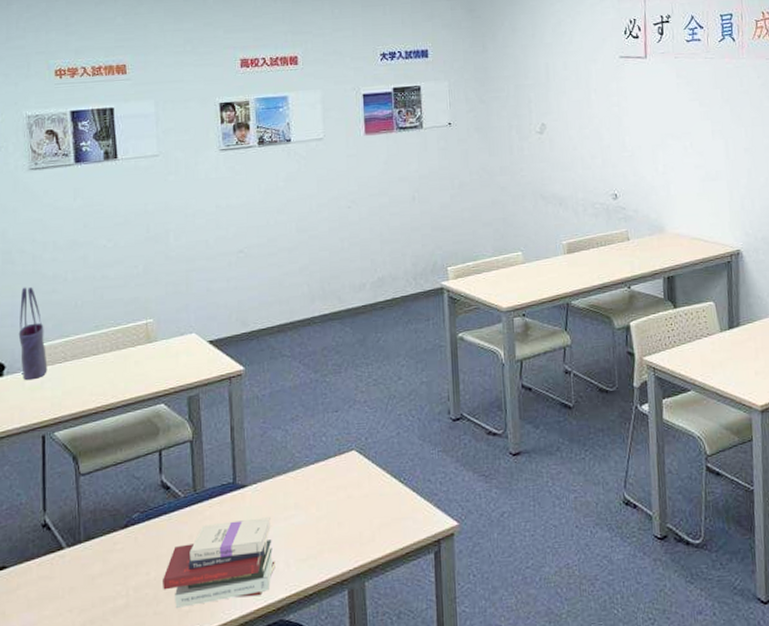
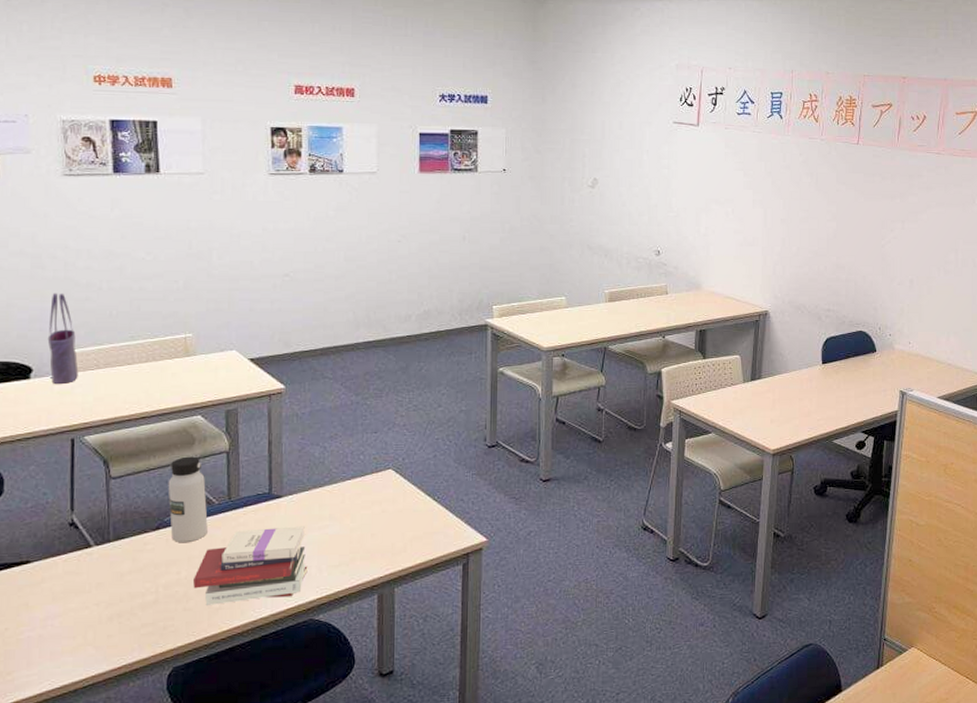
water bottle: none [135,447,175,540] -> present [168,456,208,542]

